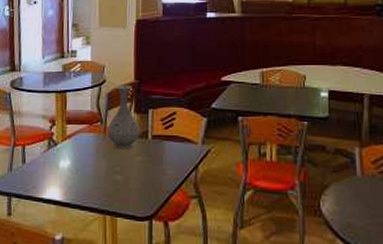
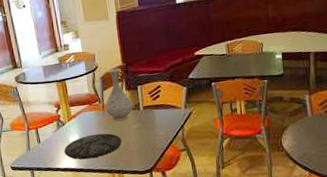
plate: none [51,161,121,192] -> present [64,133,122,160]

